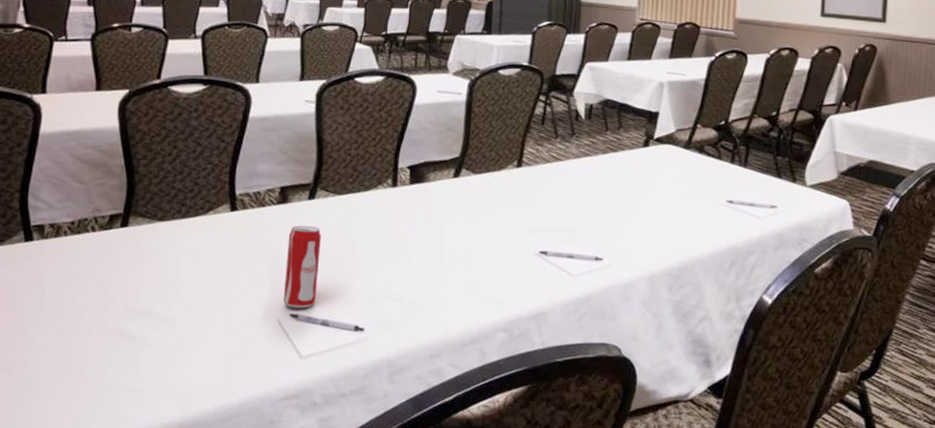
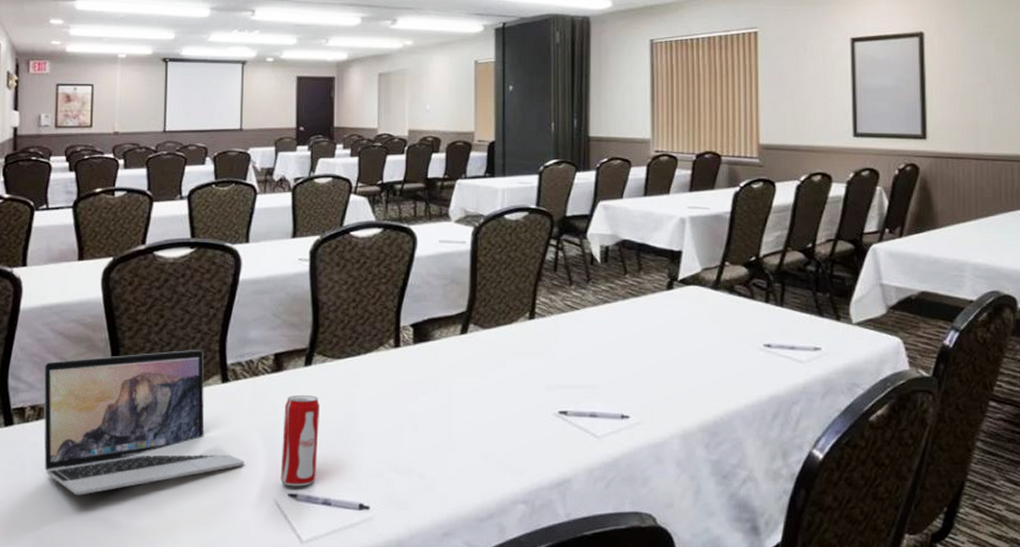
laptop: none [62,179,250,308] -> present [43,350,244,495]

